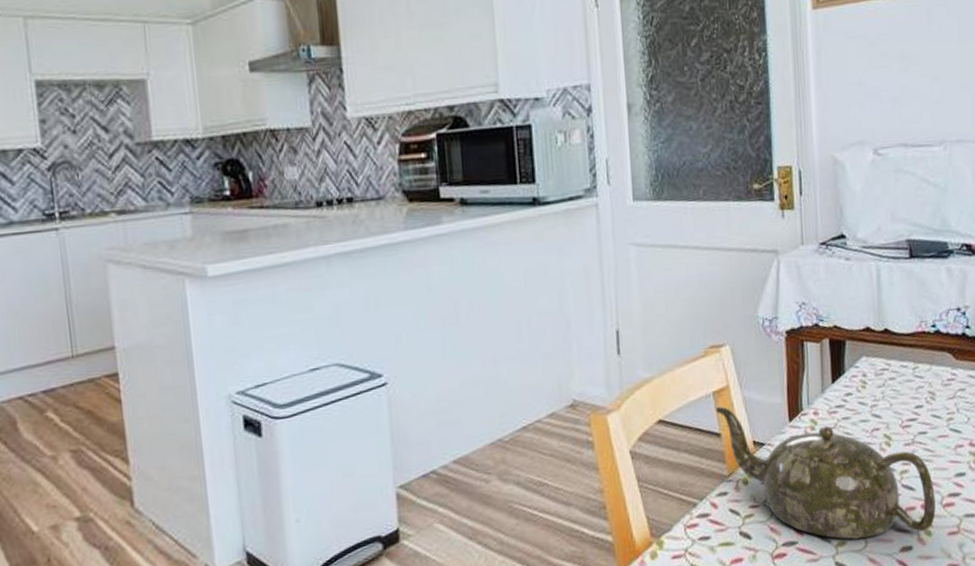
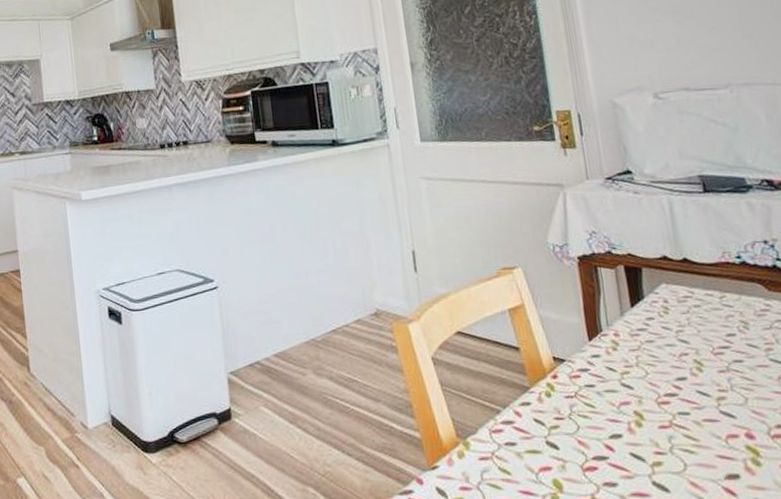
teapot: present [716,406,936,539] -> none [512,322,764,461]

